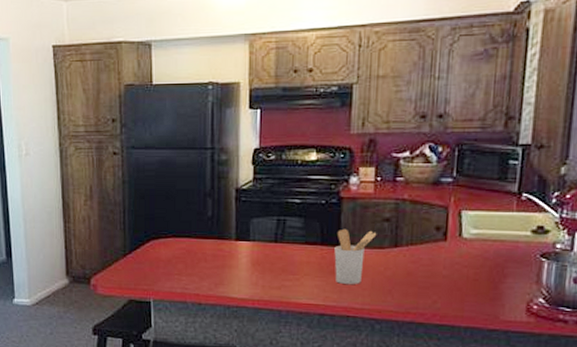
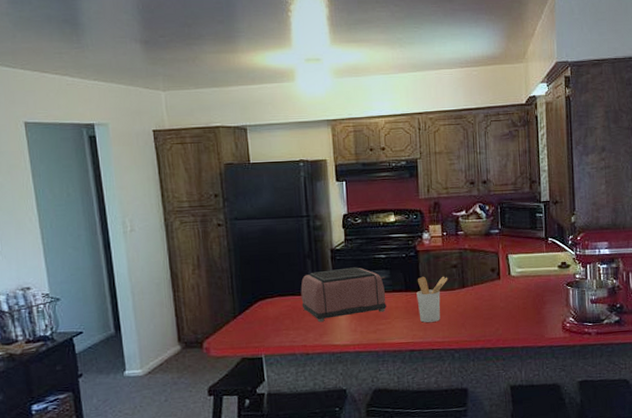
toaster: none [197,211,299,271] -> present [300,267,387,323]

